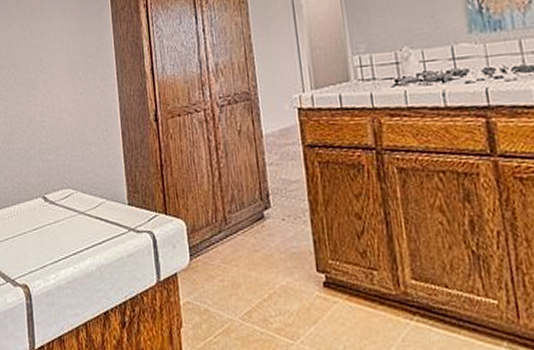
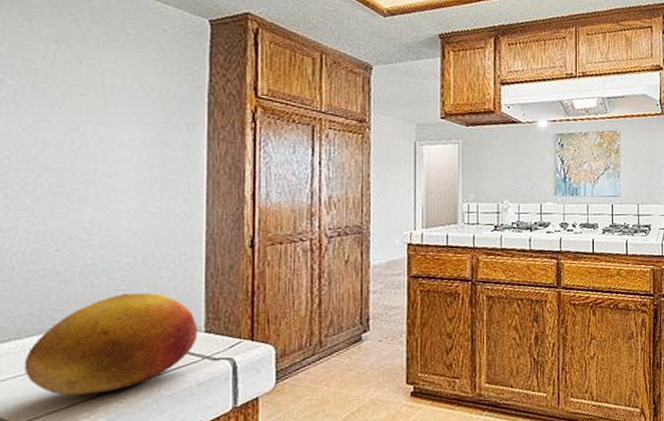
fruit: none [12,167,124,258] -> present [24,292,199,396]

